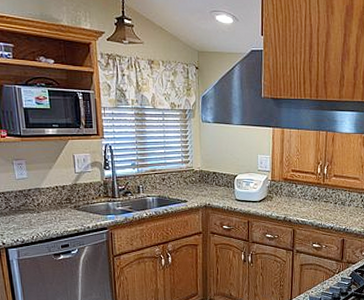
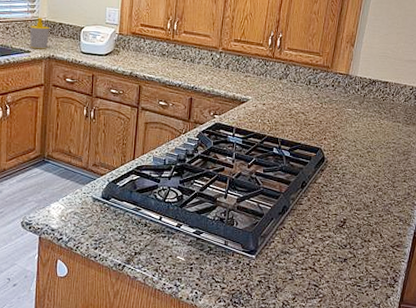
soap bottle: none [186,168,204,199] -> present [30,18,49,49]

